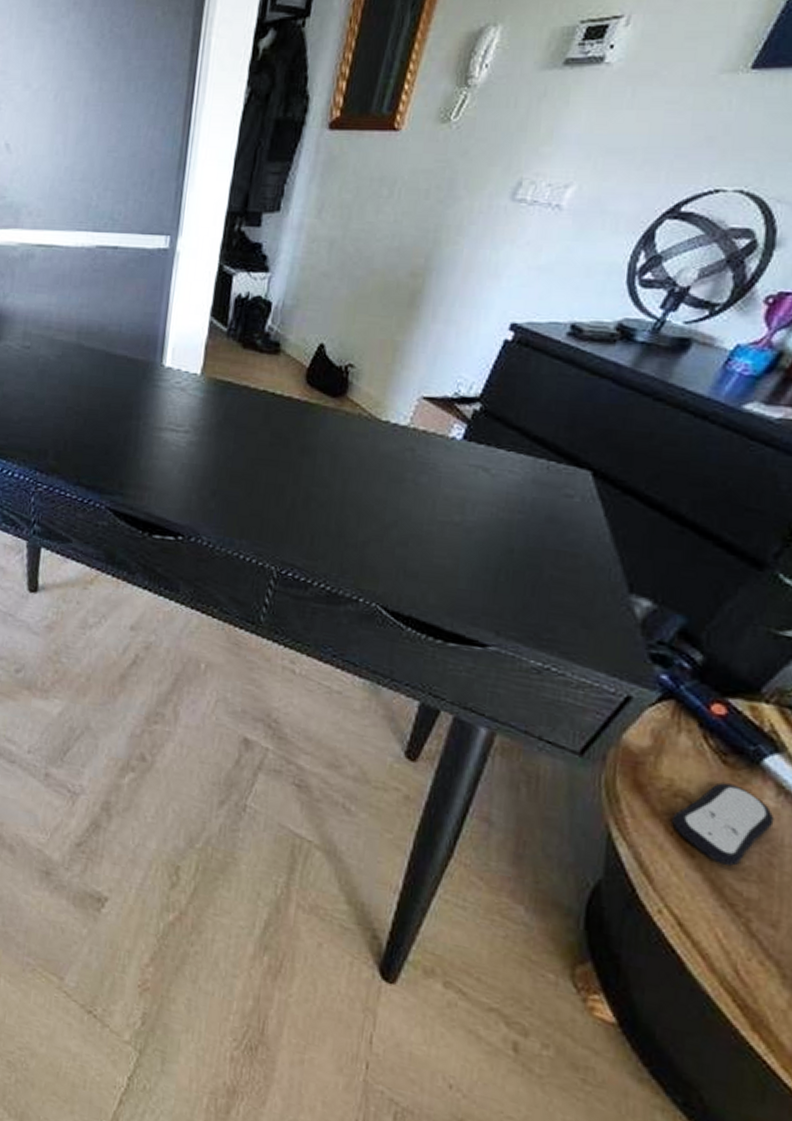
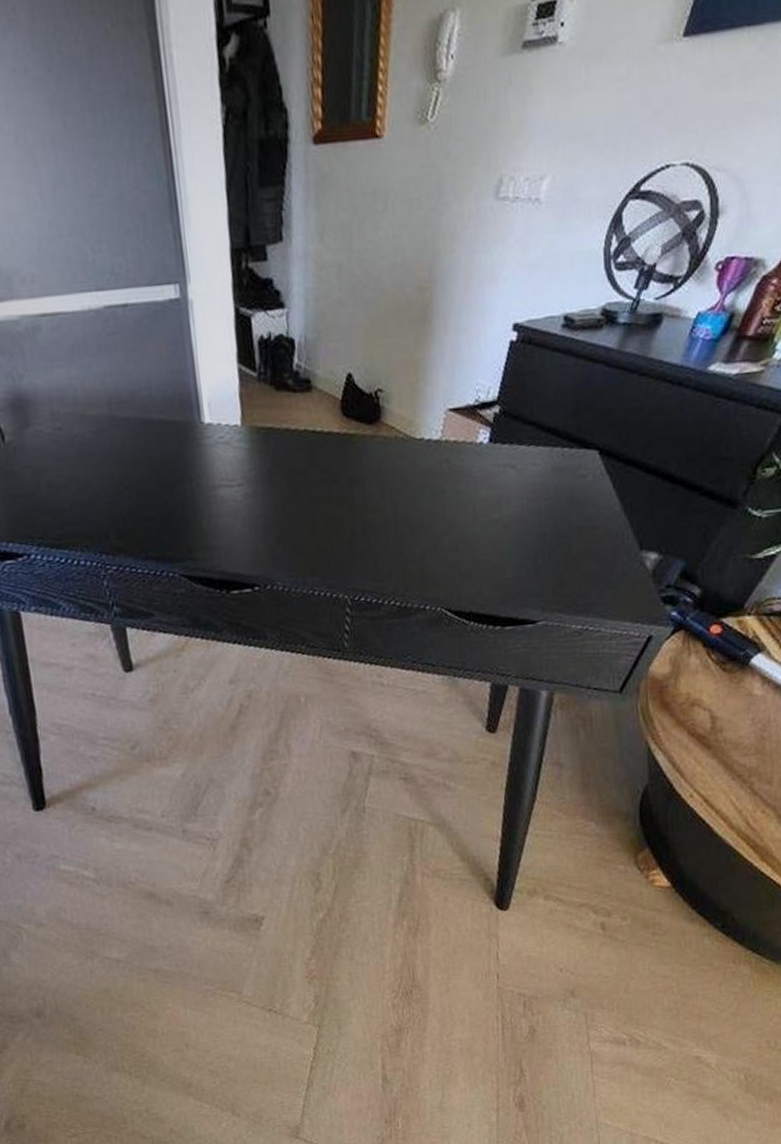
remote control: present [672,783,775,867] -> none [692,685,762,748]

